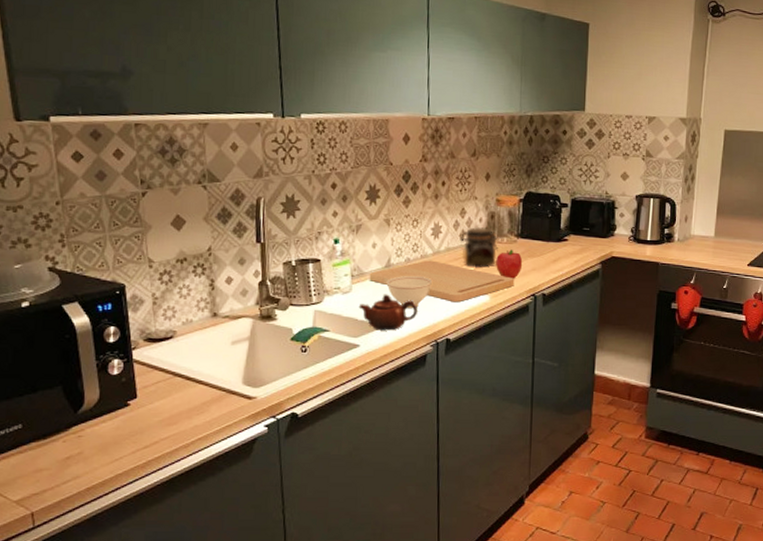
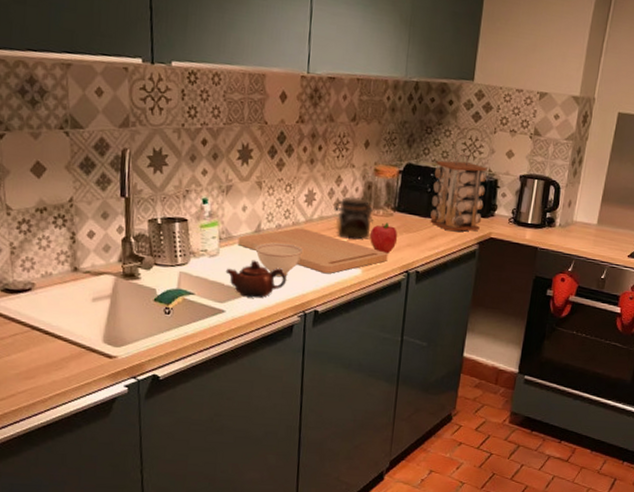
spice rack: none [553,178,604,253] -> present [430,152,488,232]

